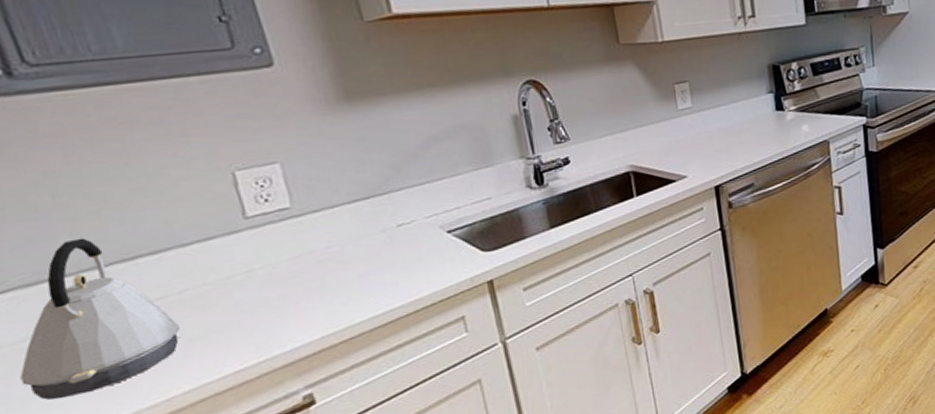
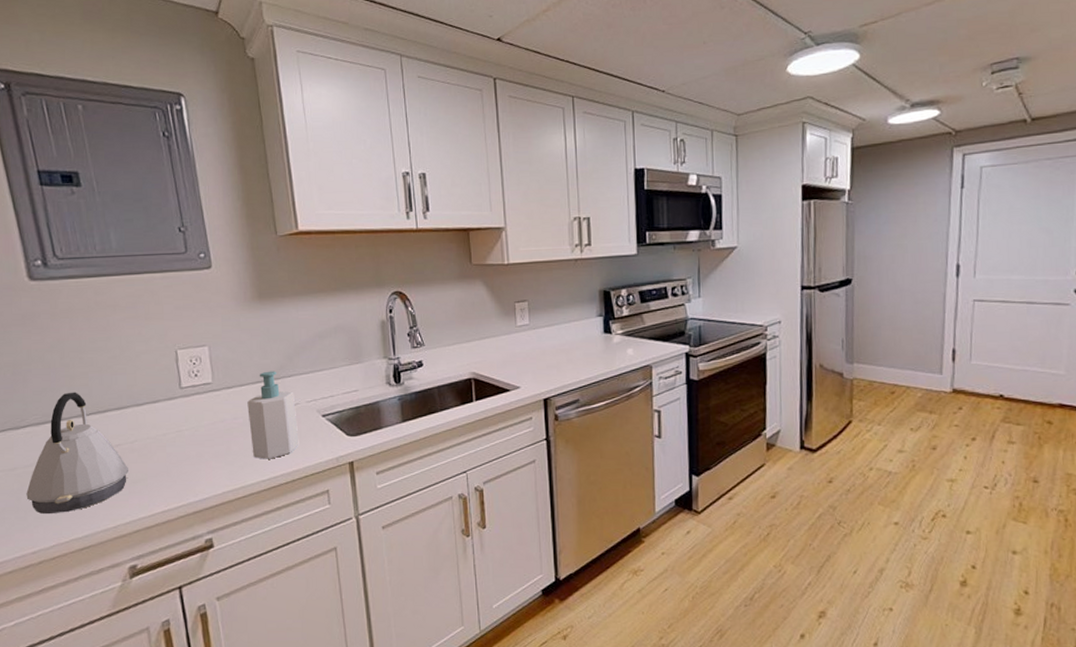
soap bottle: none [343,185,420,291] -> present [247,371,299,459]

